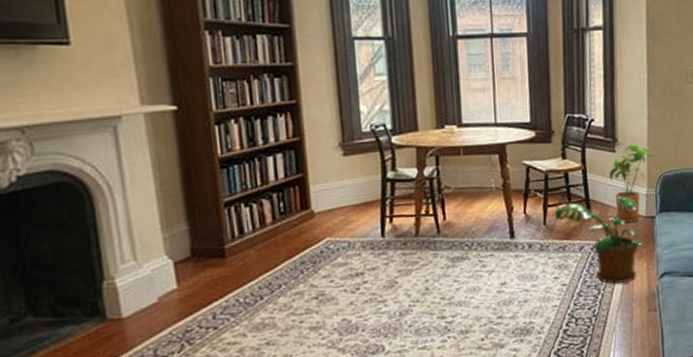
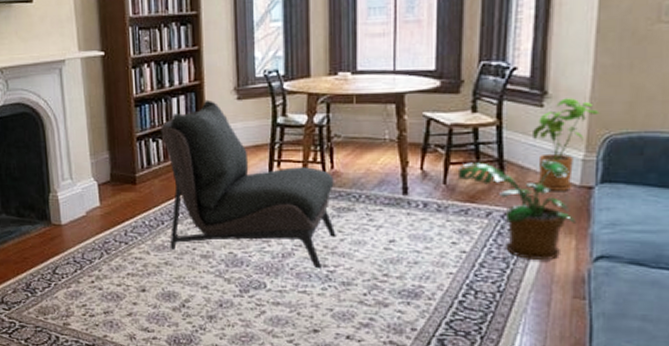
armless chair: none [254,157,452,327] -> present [160,99,336,269]

